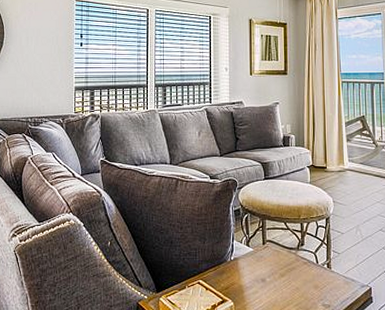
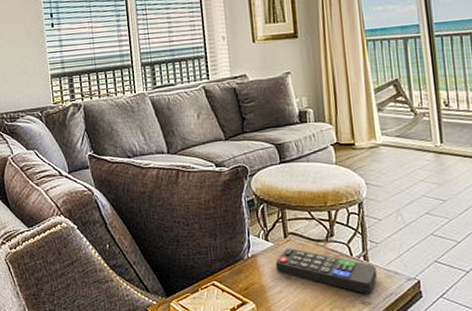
remote control: none [253,254,337,297] -> present [275,248,378,294]

